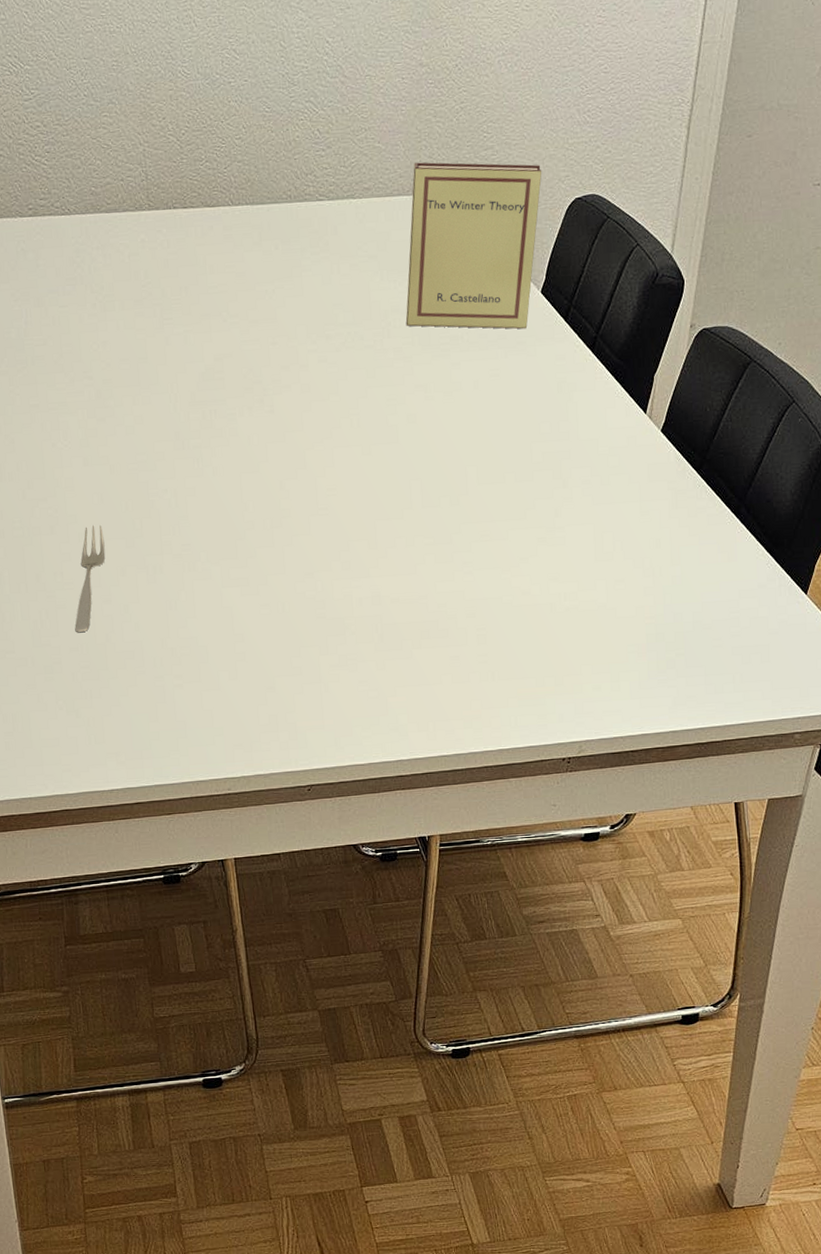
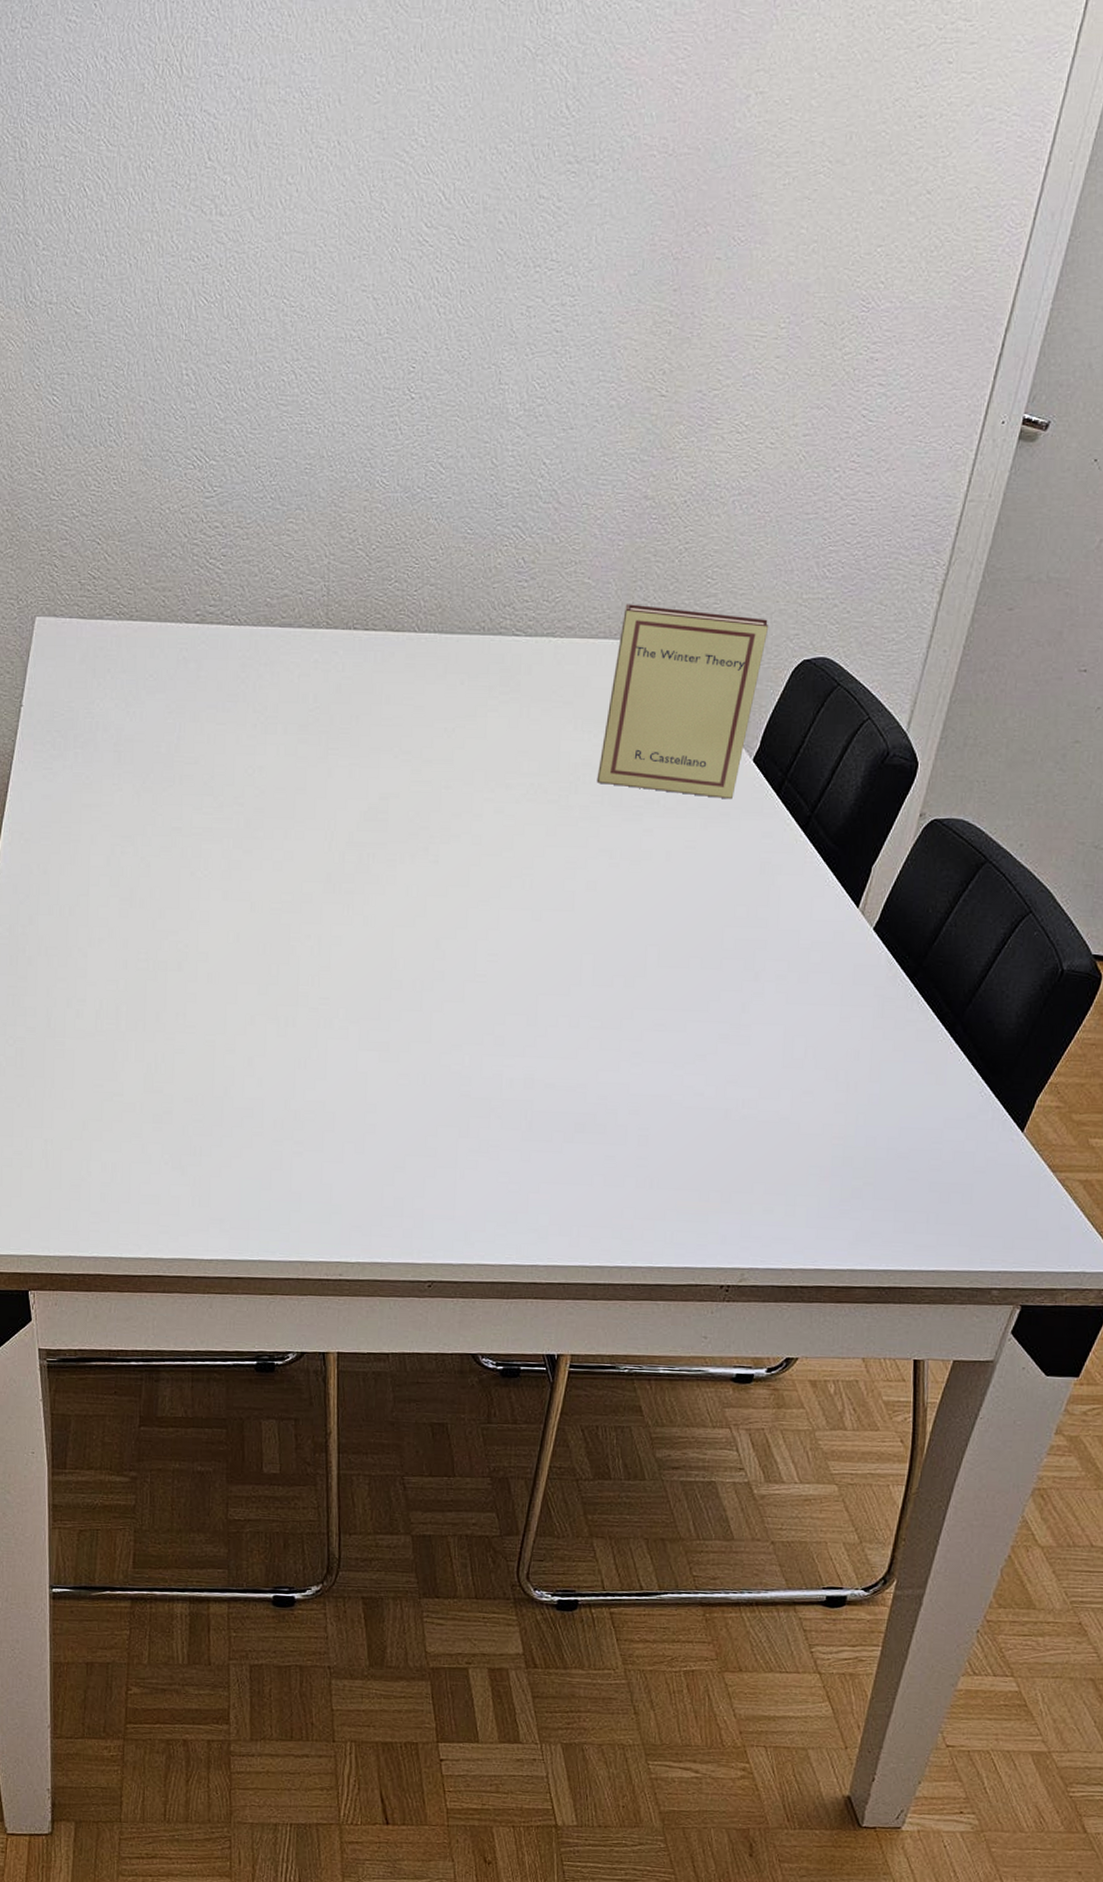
fork: present [75,525,105,633] -> none [191,965,235,1083]

